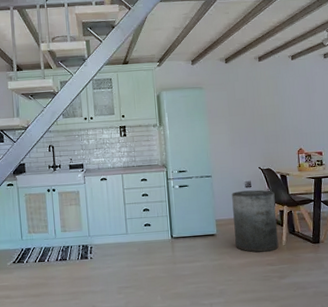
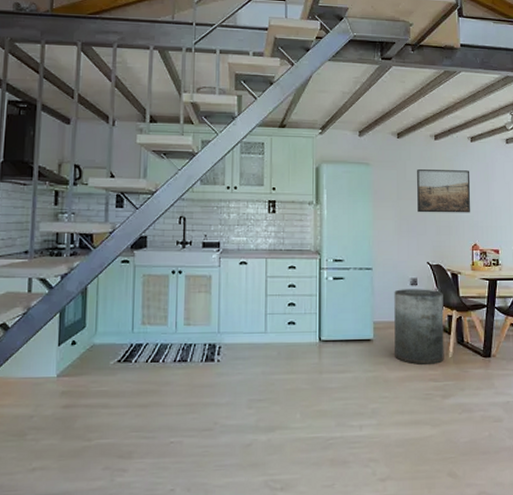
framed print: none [245,85,294,126] -> present [417,169,470,213]

